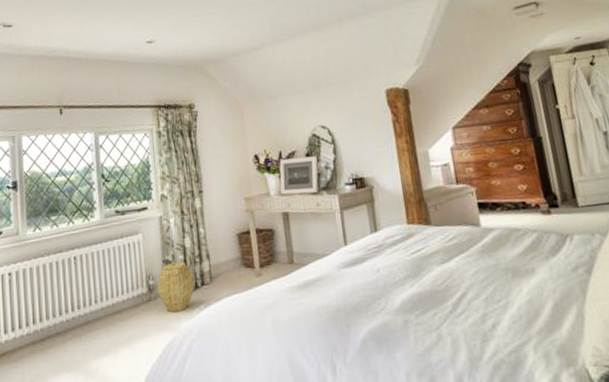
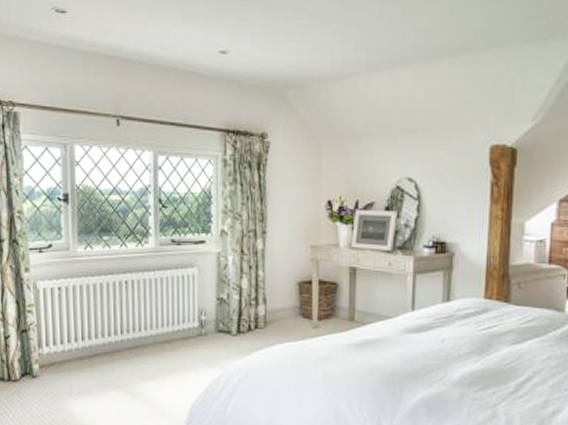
woven basket: present [157,262,194,313] -> none [209,302,247,351]

